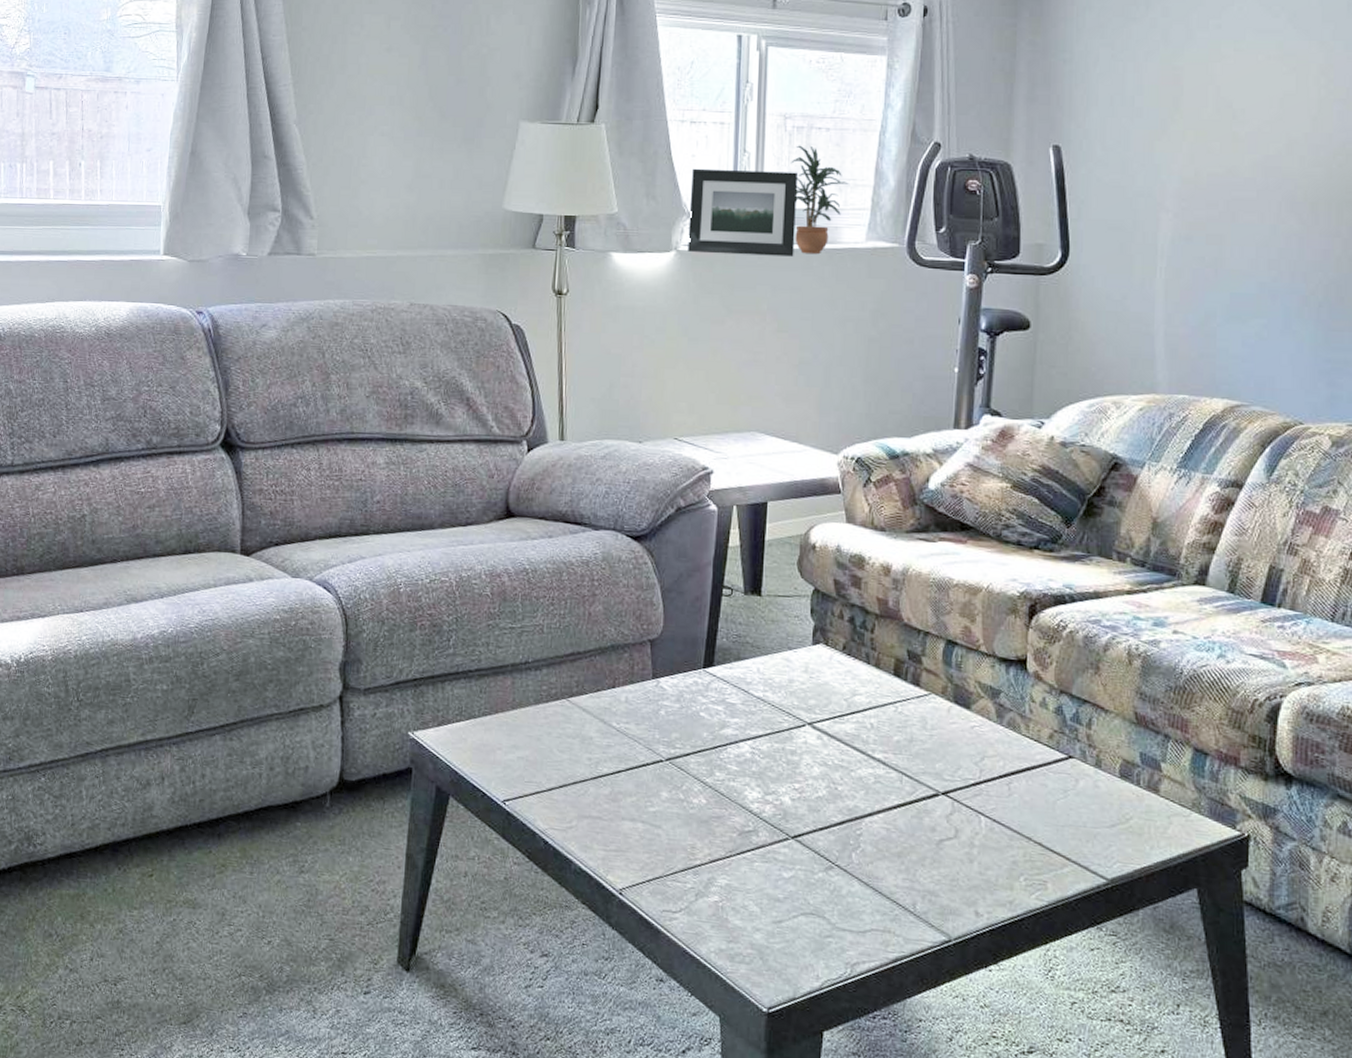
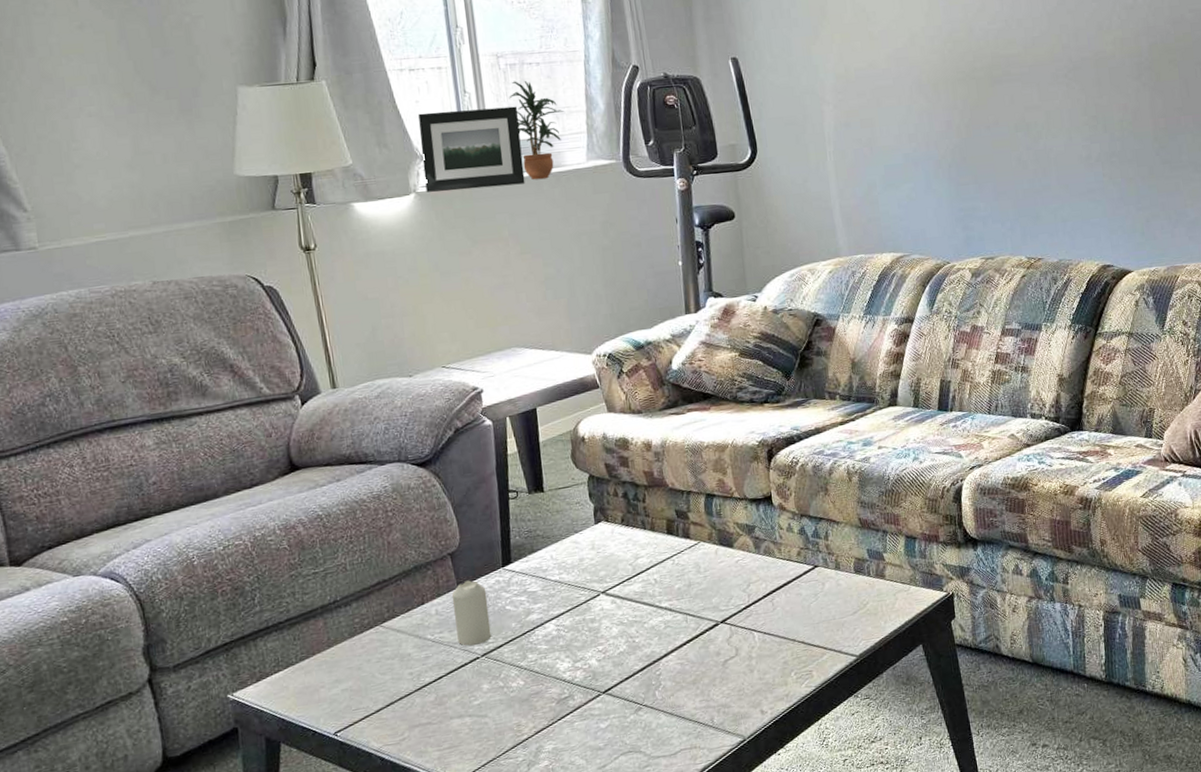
candle: none [643,673,682,747] -> present [451,580,492,646]

